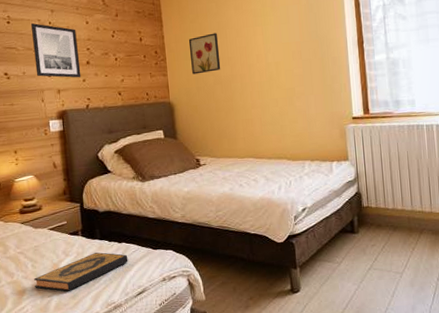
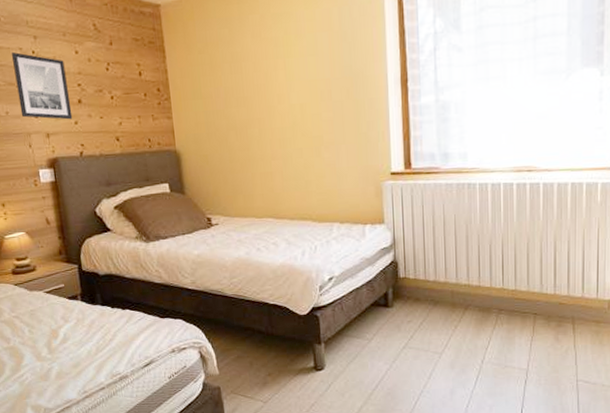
hardback book: present [34,252,128,291] -> none [32,319,133,360]
wall art: present [188,33,221,75] -> none [196,66,235,118]

